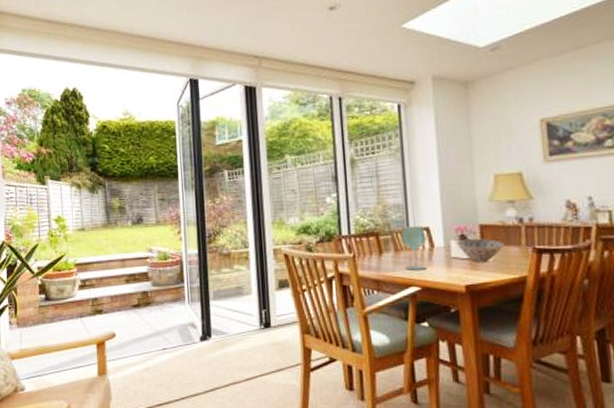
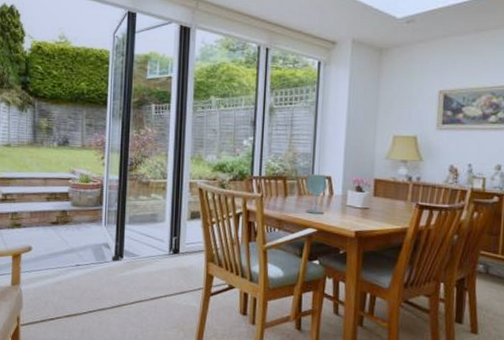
bowl: present [456,238,505,263] -> none [352,190,393,213]

